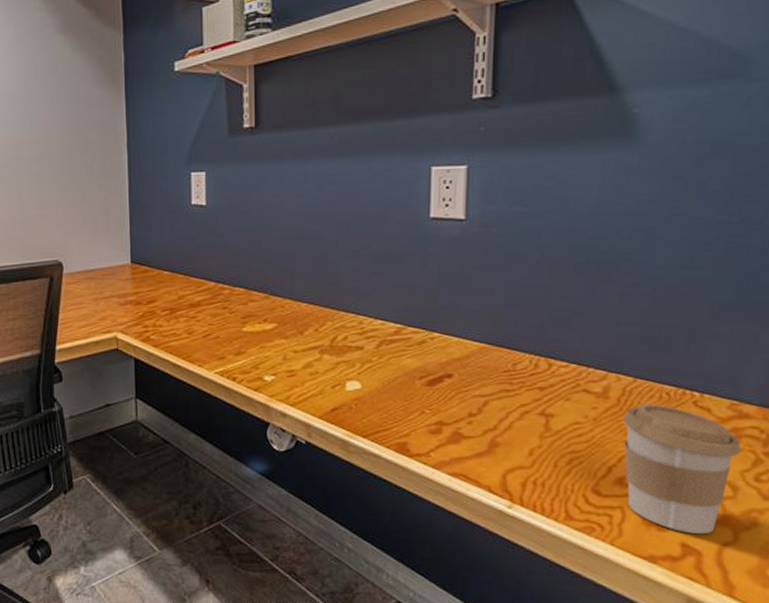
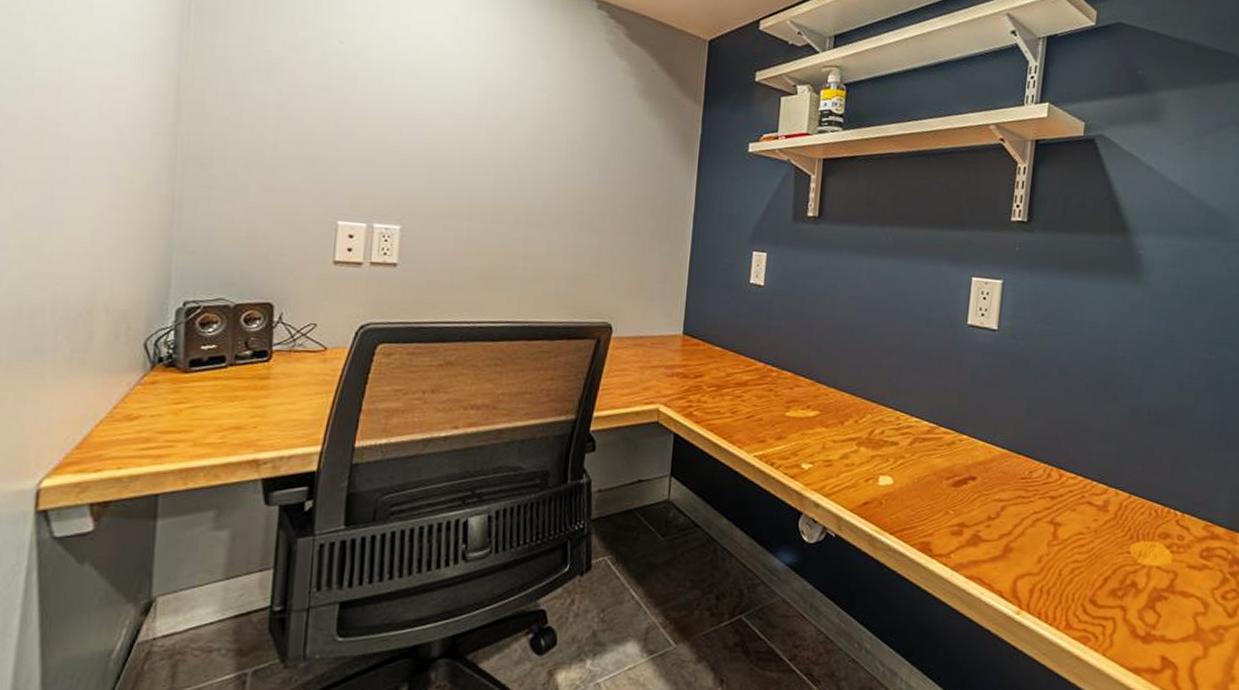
coffee cup: present [623,404,741,535] -> none [1118,520,1212,648]

